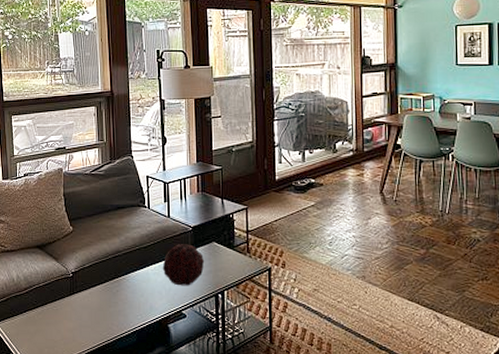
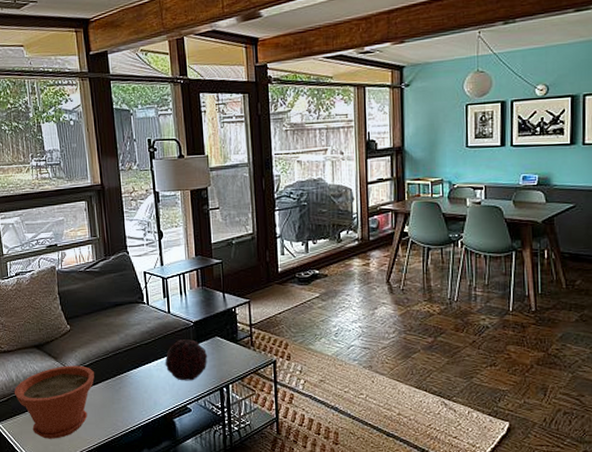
plant pot: none [13,267,93,342] -> present [14,365,94,439]

